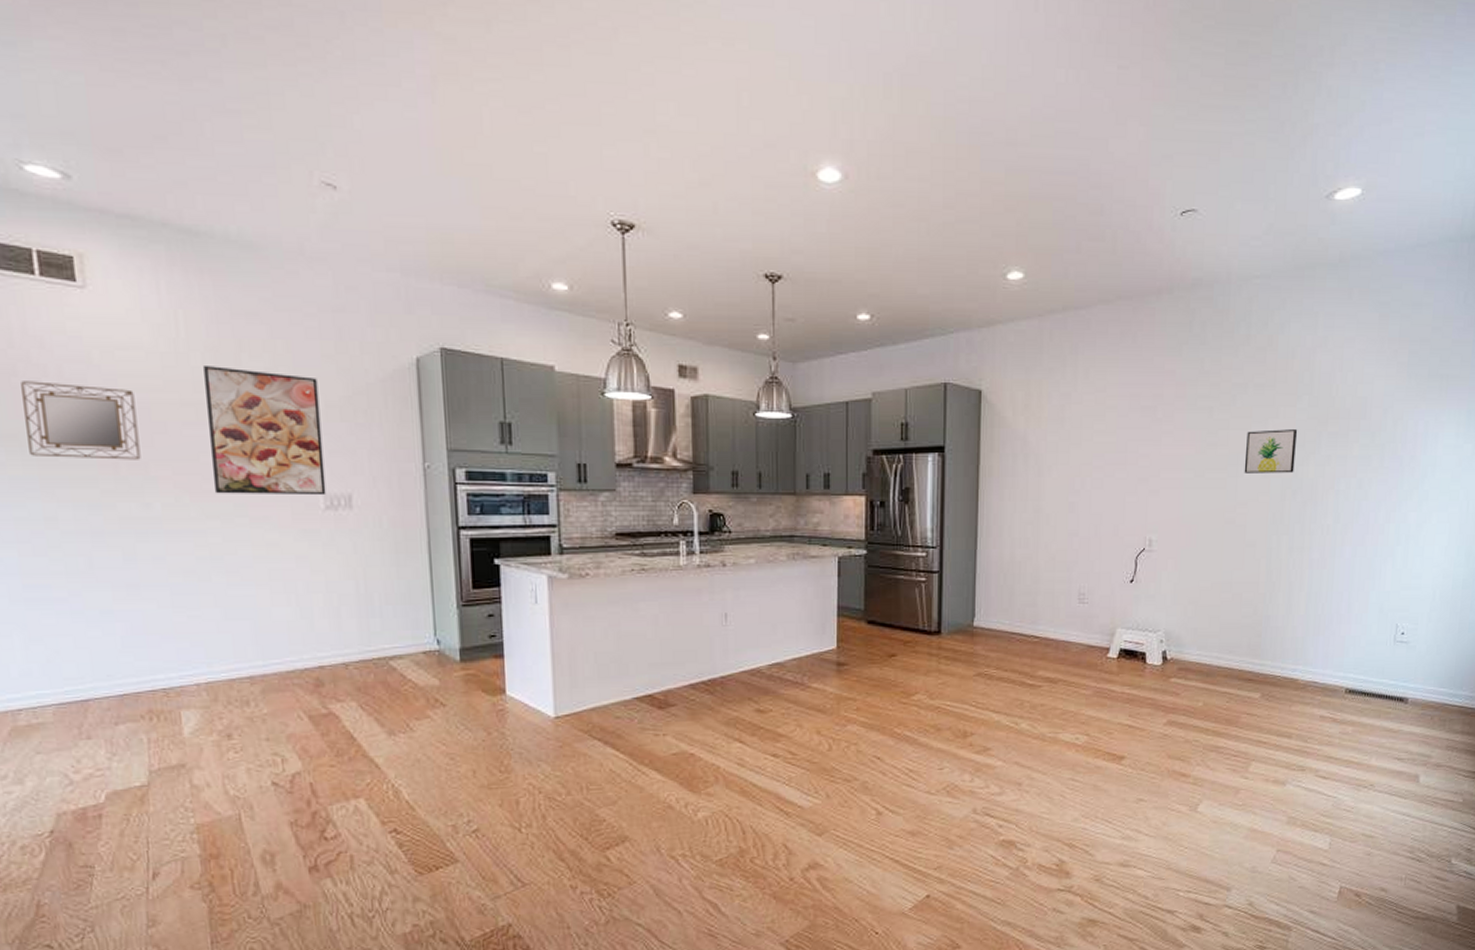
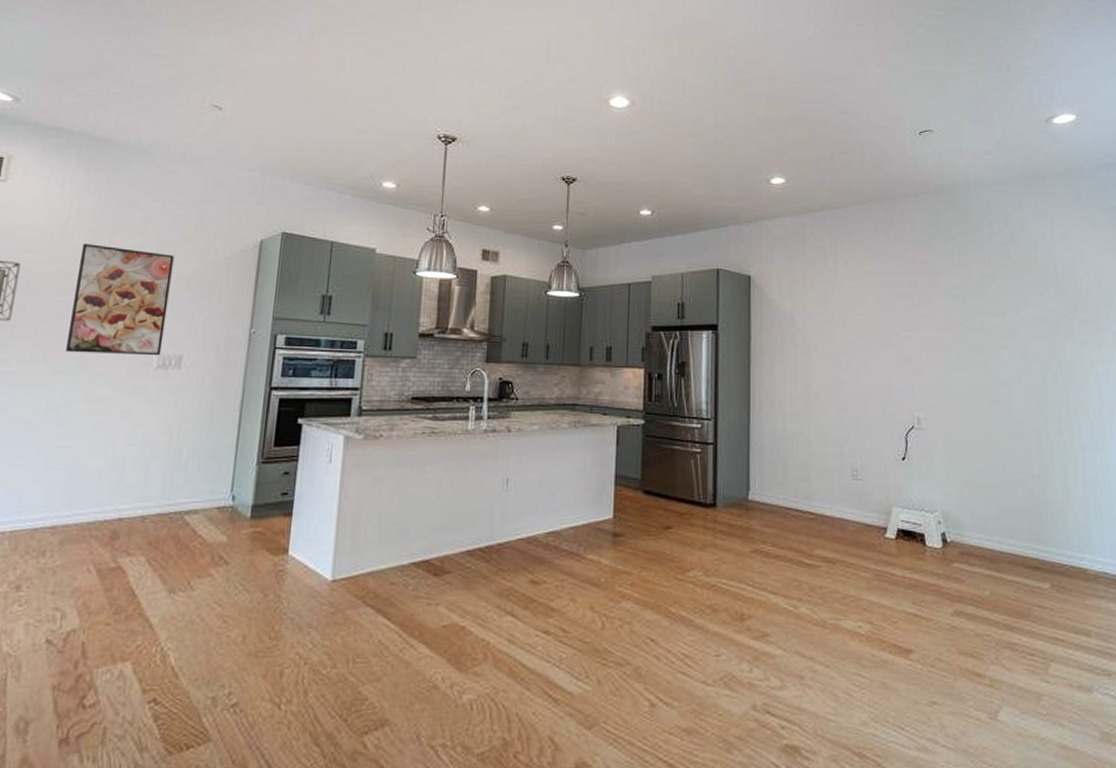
wall art: present [1244,429,1298,474] -> none [1001,316,1052,357]

